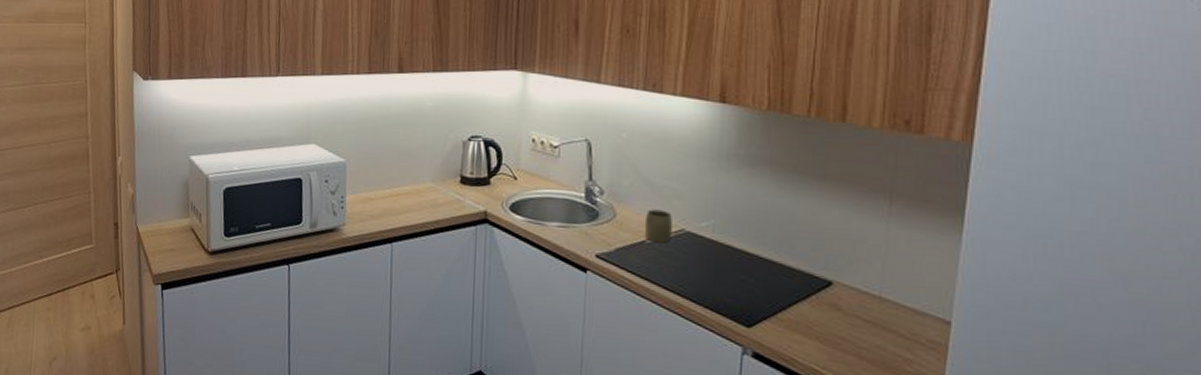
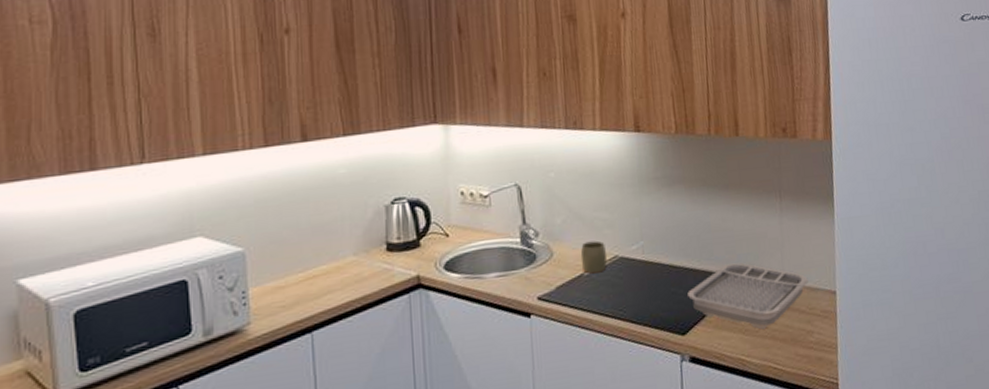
dish rack: none [759,262,914,344] -> present [688,262,809,330]

